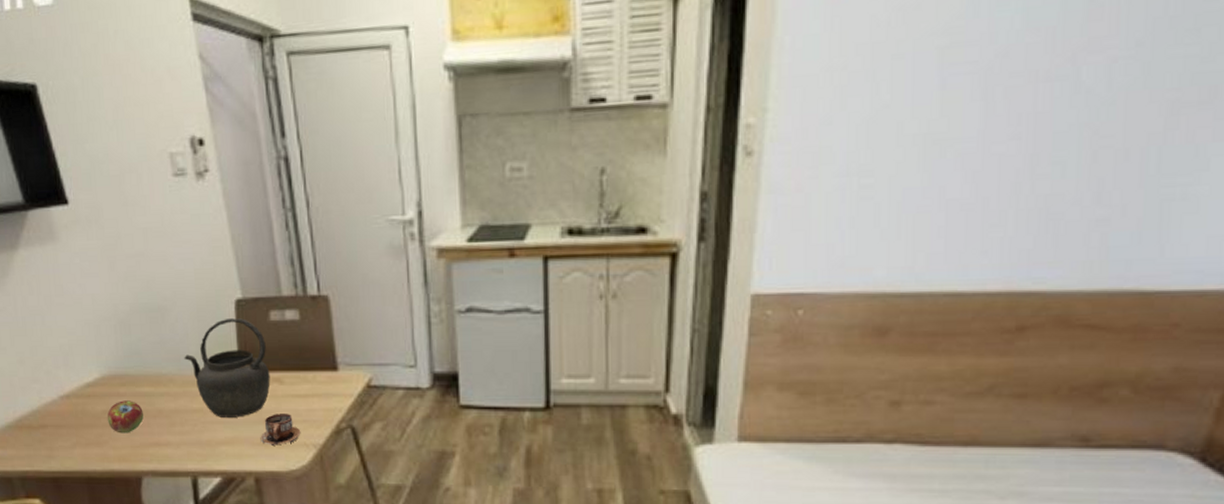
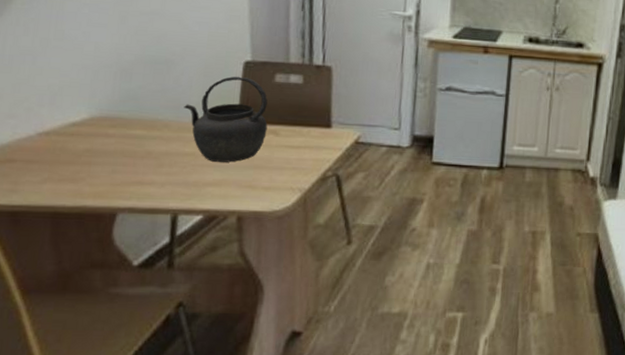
fruit: present [107,400,144,434] -> none [88,141,131,172]
cup: present [260,414,301,445] -> none [248,161,289,189]

